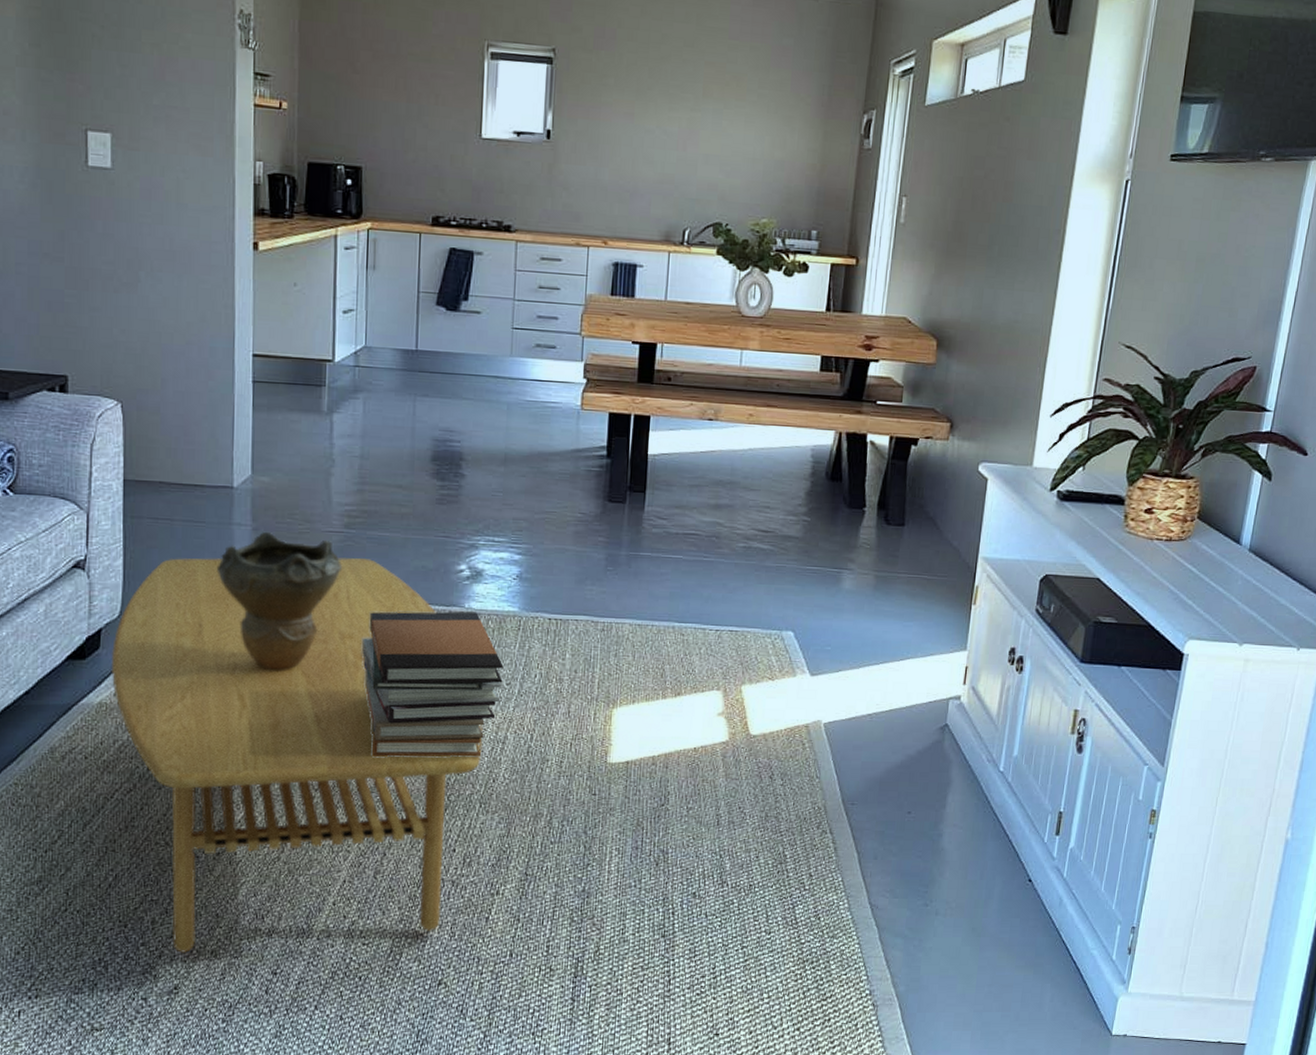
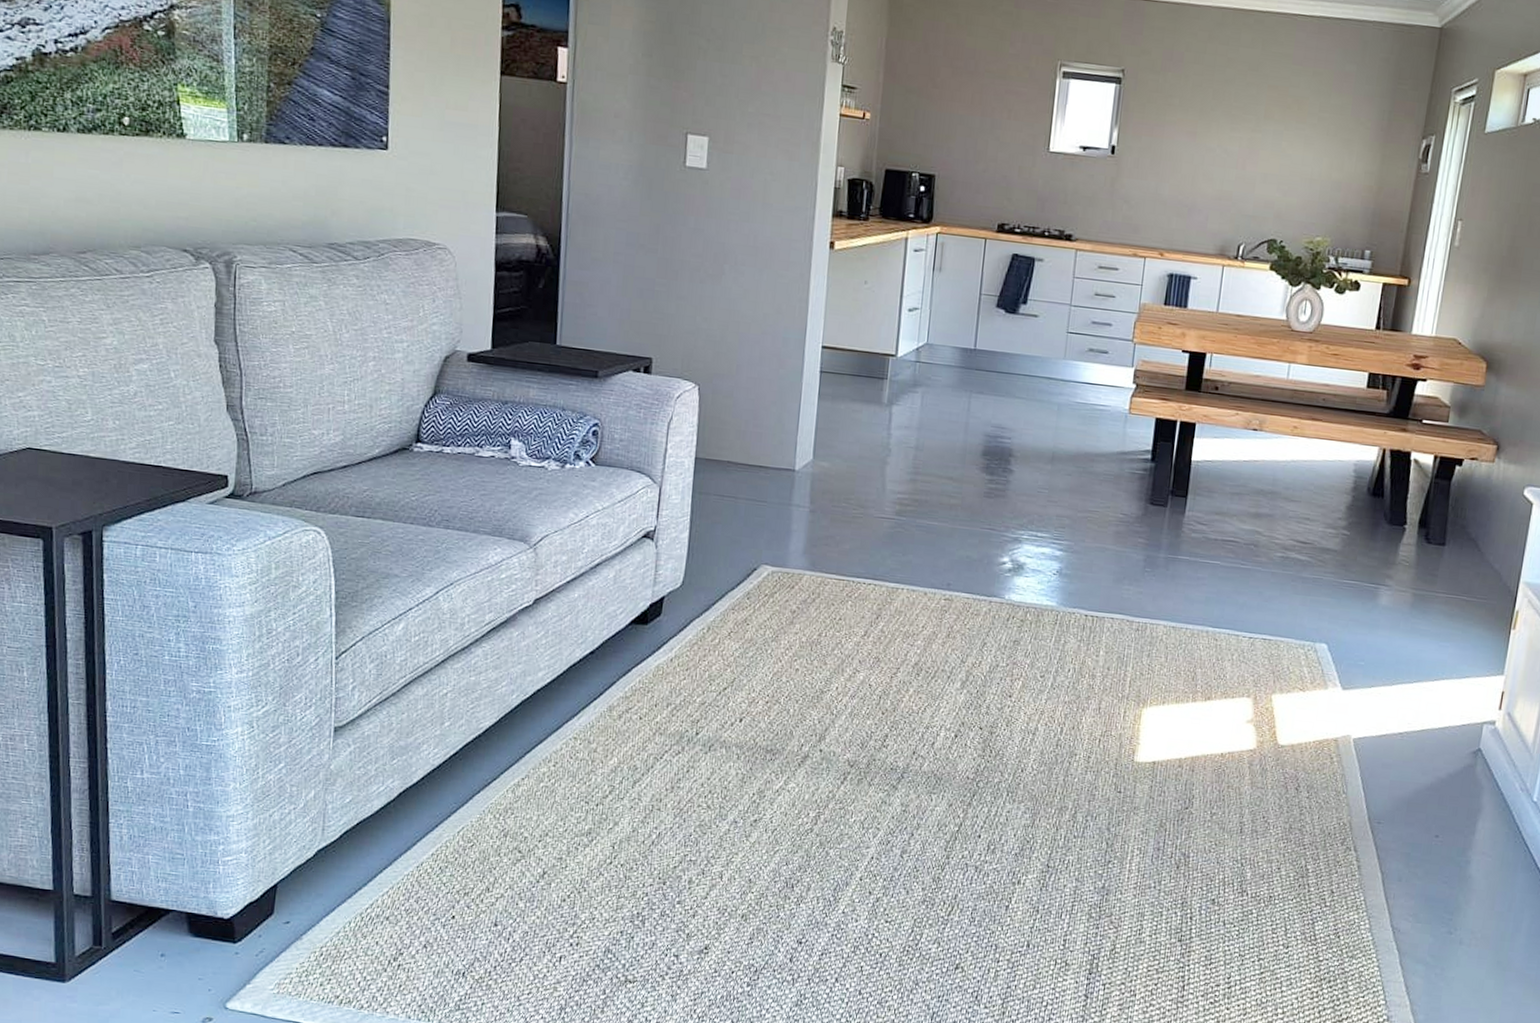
coffee table: present [110,558,483,953] -> none [669,534,1015,915]
decorative bowl: present [216,531,341,670] -> none [773,513,891,648]
book stack: present [361,611,504,757] -> none [903,597,1039,746]

